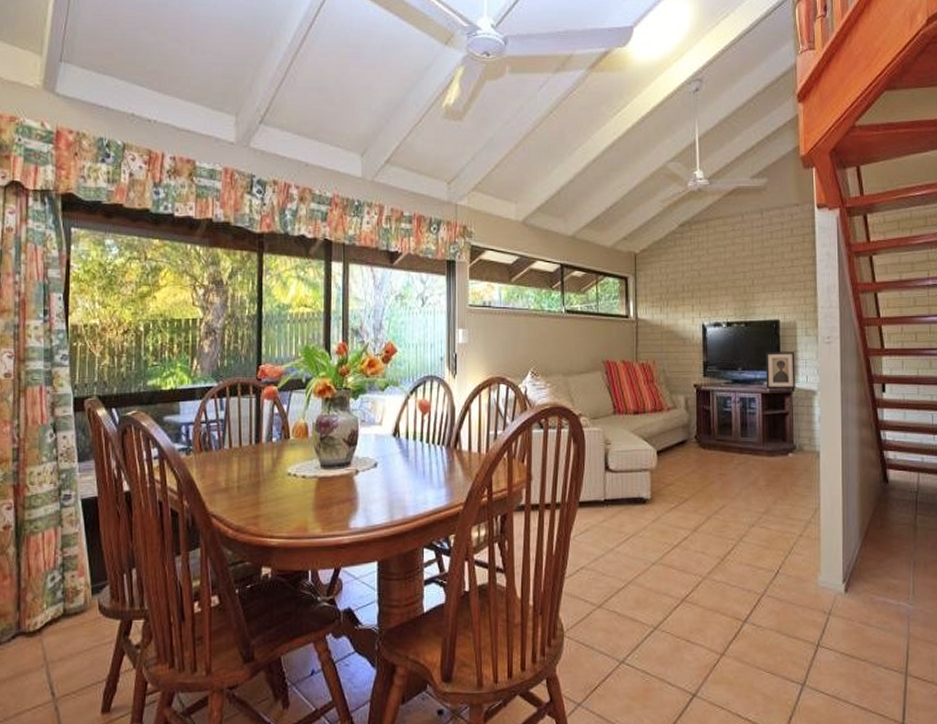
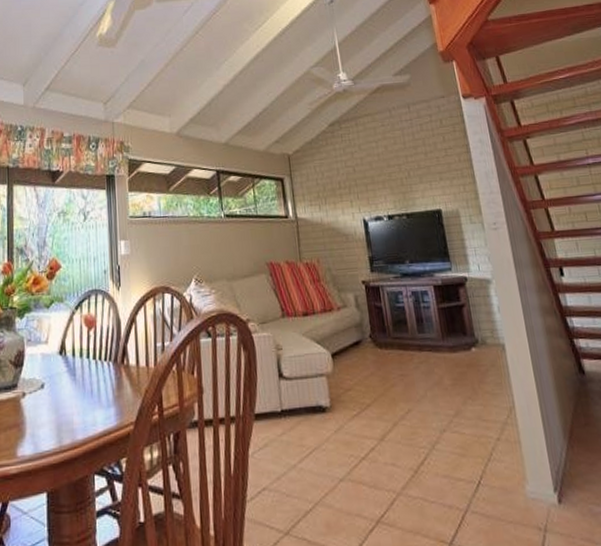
picture frame: present [766,352,795,389] -> none [432,240,468,280]

